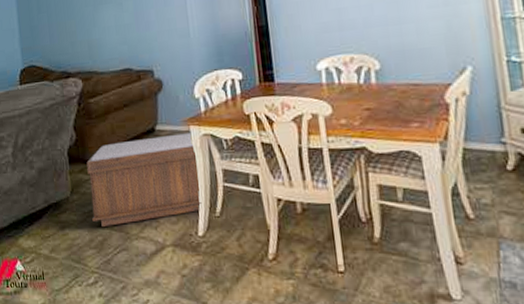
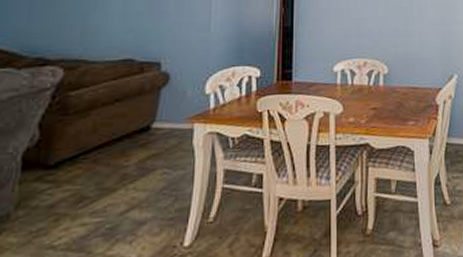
bench: present [86,133,202,227] -> none [41,131,195,248]

